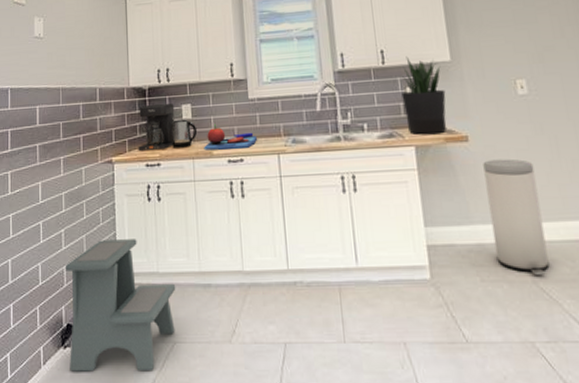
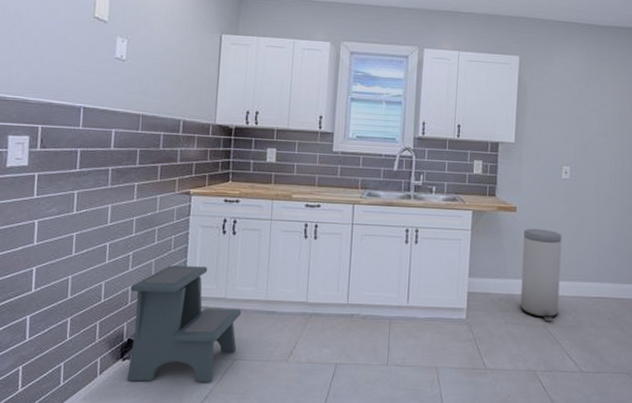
coffee maker: present [138,103,175,152] -> none [218,143,260,189]
kettle: present [170,119,198,150] -> none [253,161,280,190]
chopping board: present [201,124,257,151] -> none [282,170,336,196]
planter: present [401,56,447,135] -> none [469,133,506,203]

